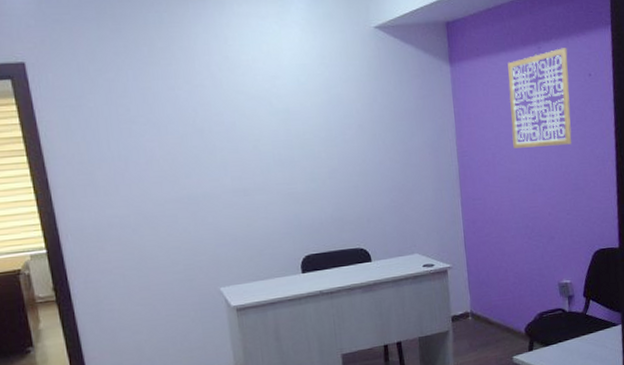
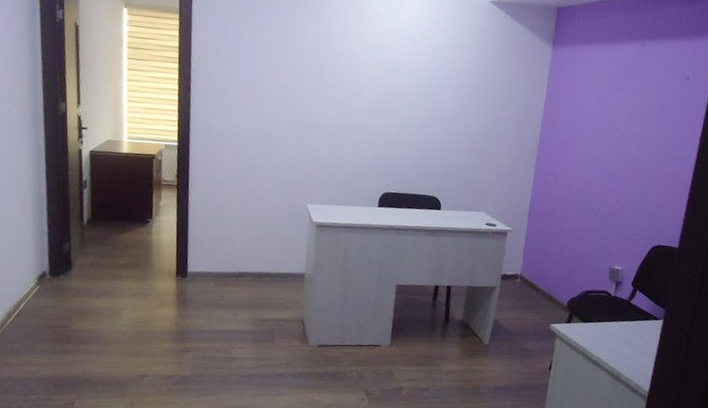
wall art: present [507,48,572,149] -> none [595,49,671,142]

